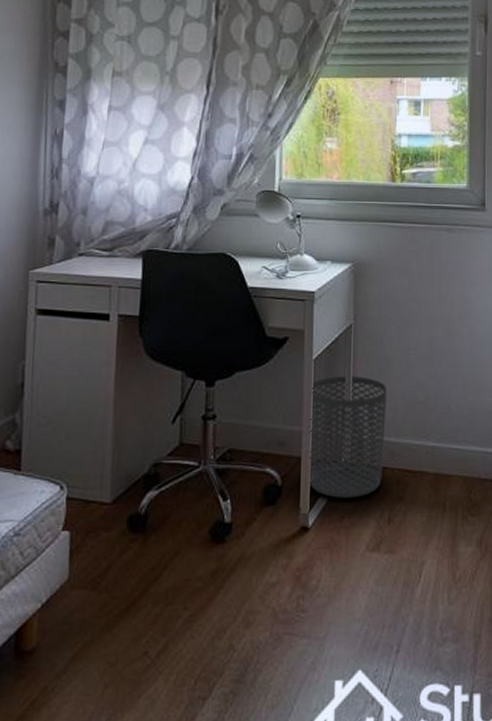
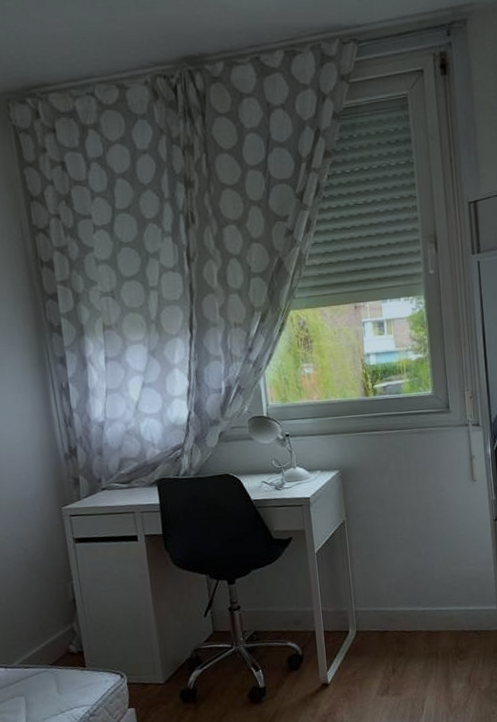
waste bin: present [308,375,388,498] -> none [317,562,384,659]

